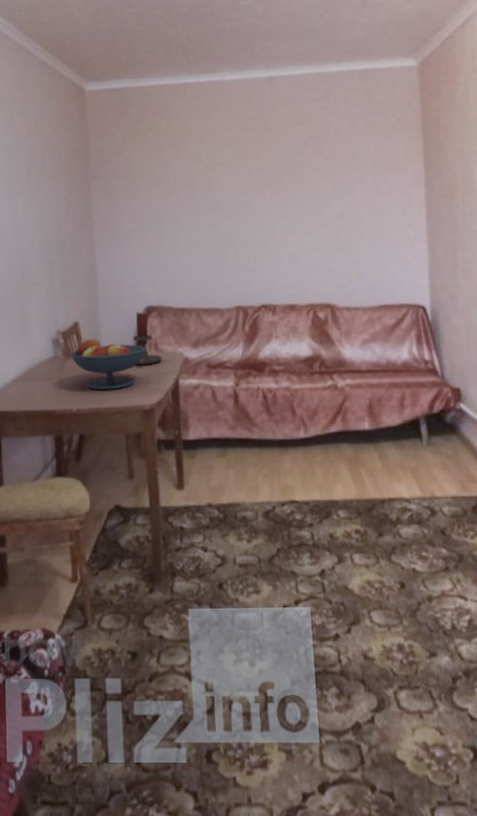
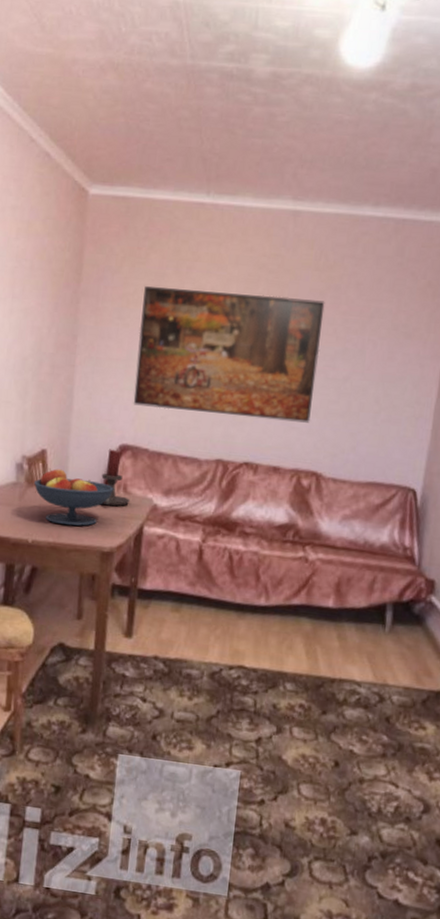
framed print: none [147,150,315,269] -> present [133,285,325,423]

